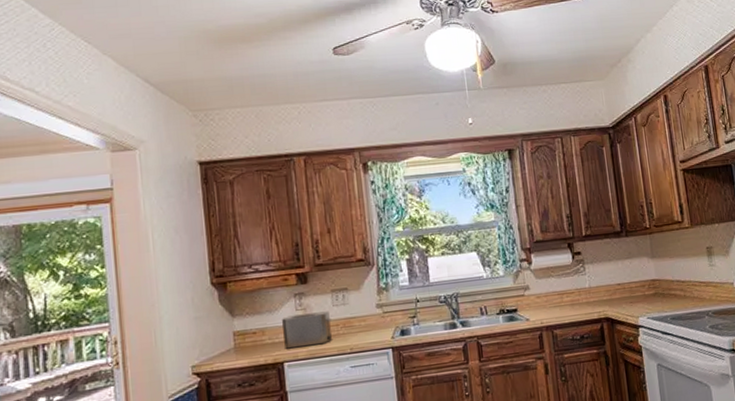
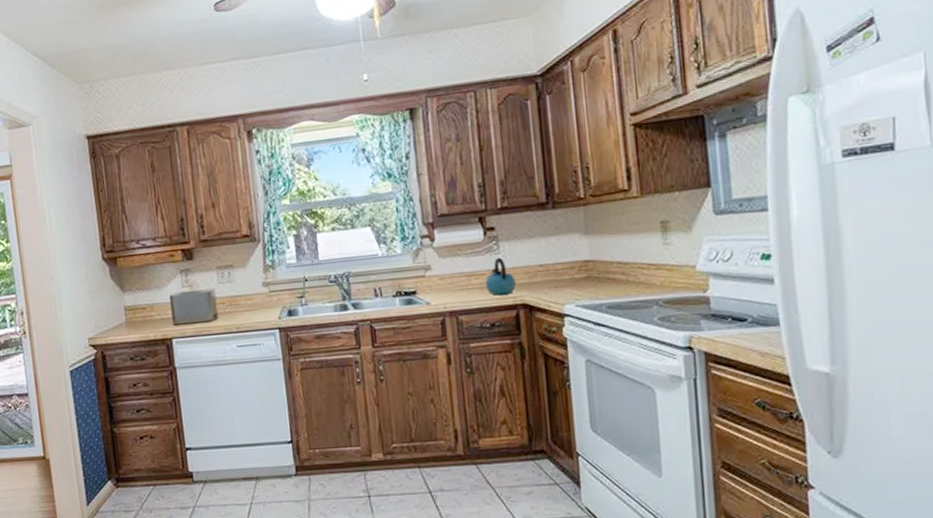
kettle: none [574,277,600,311] -> present [484,257,517,296]

